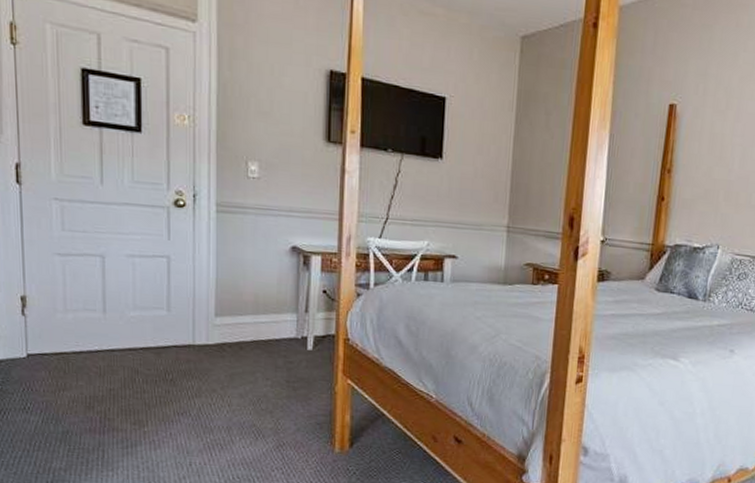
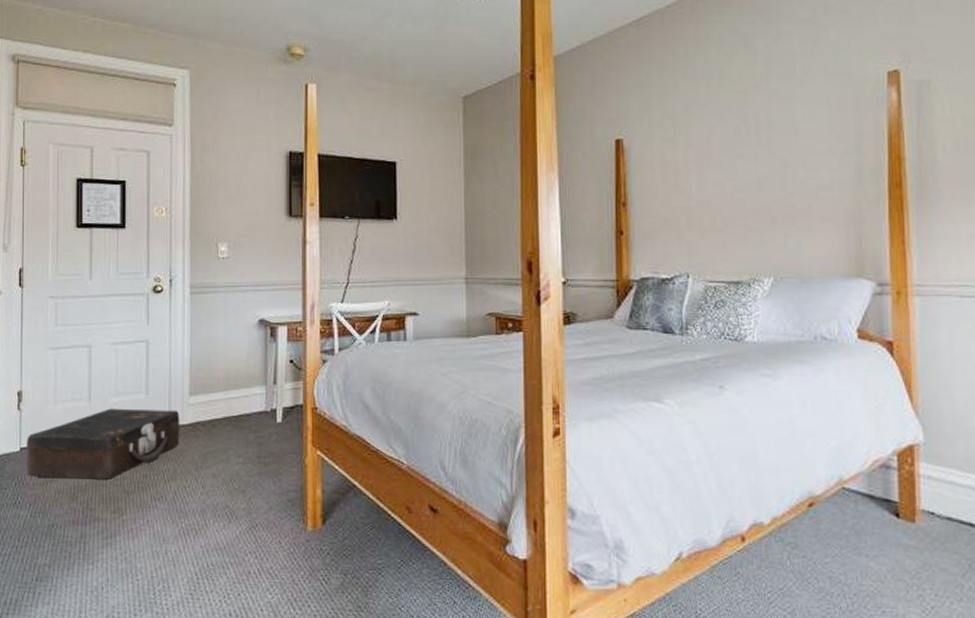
suitcase: none [33,322,205,392] -> present [26,408,180,479]

